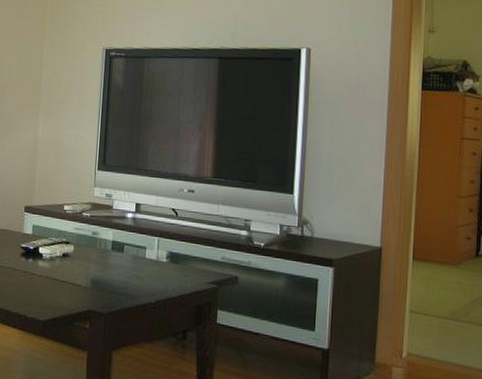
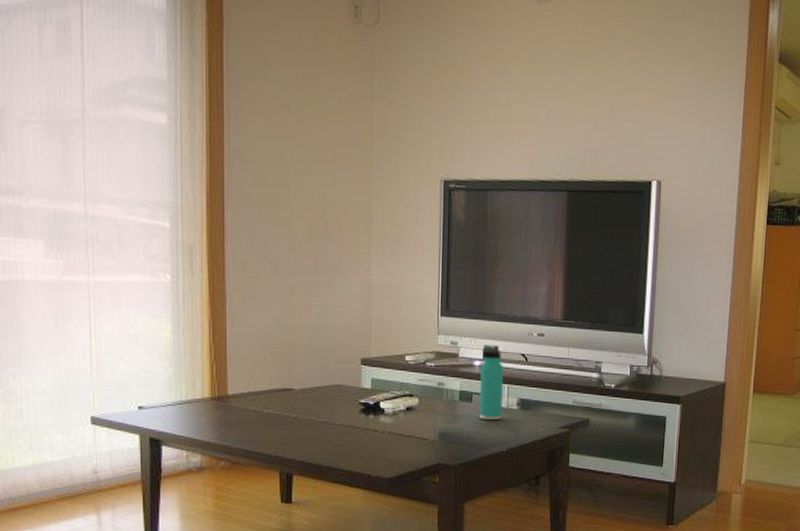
thermos bottle: none [130,198,154,272] -> present [479,345,503,421]

